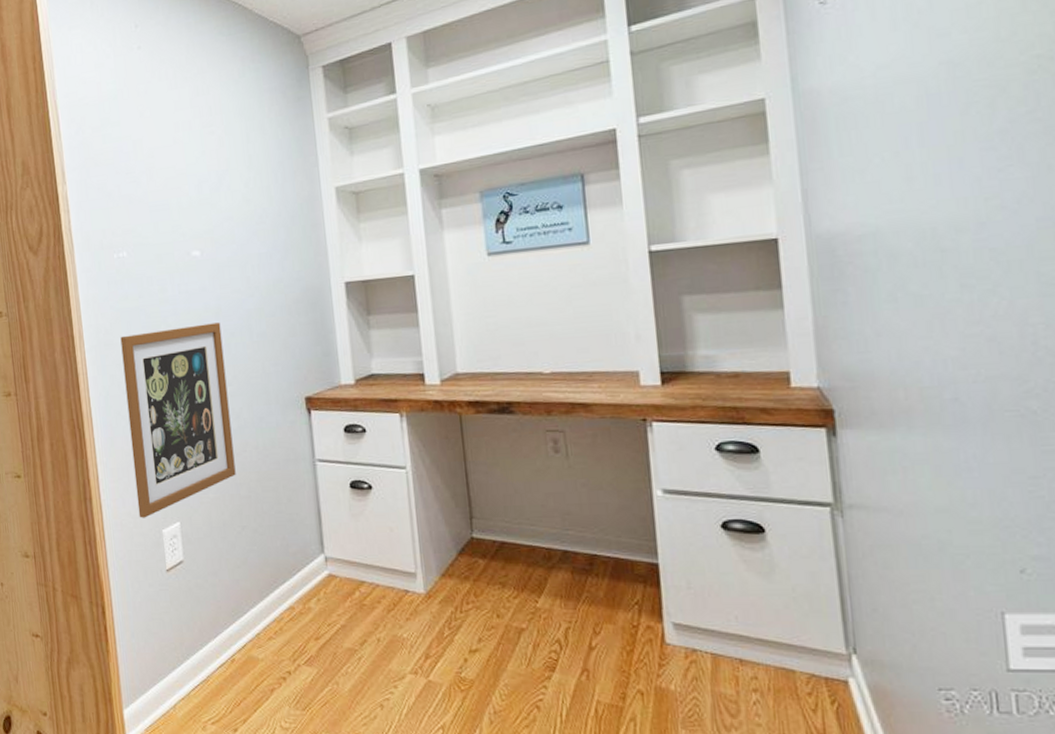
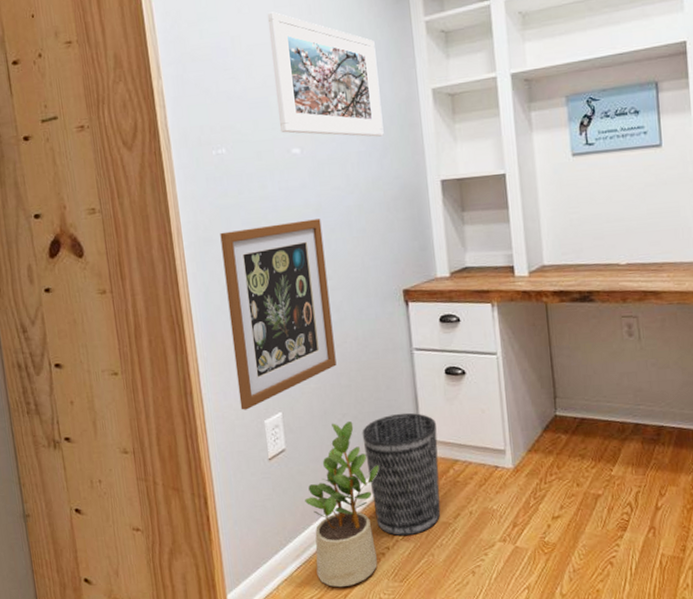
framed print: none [168,114,285,238] -> present [267,12,384,137]
potted plant: none [203,535,281,712] -> present [305,421,380,588]
wastebasket: none [262,528,346,661] -> present [362,412,441,537]

